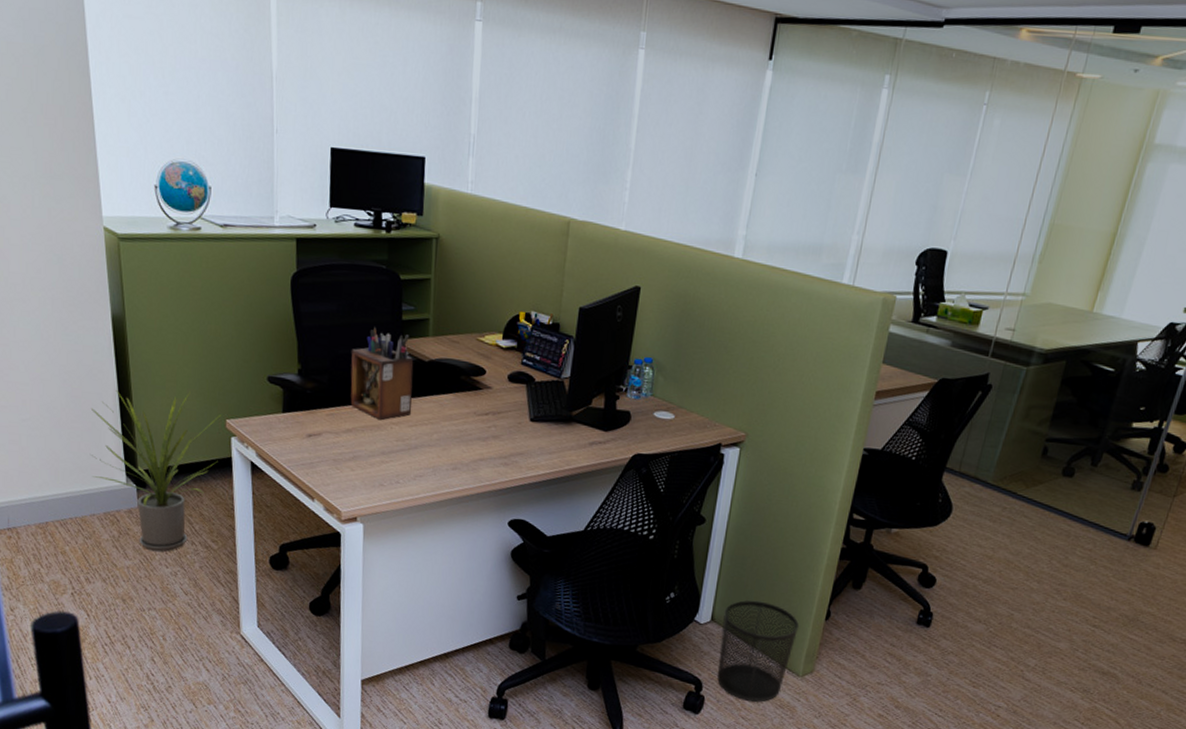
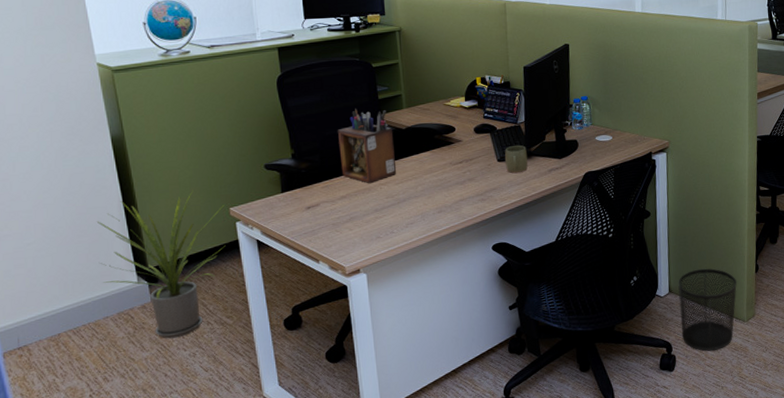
mug: none [538,405,568,439] -> present [504,145,528,173]

